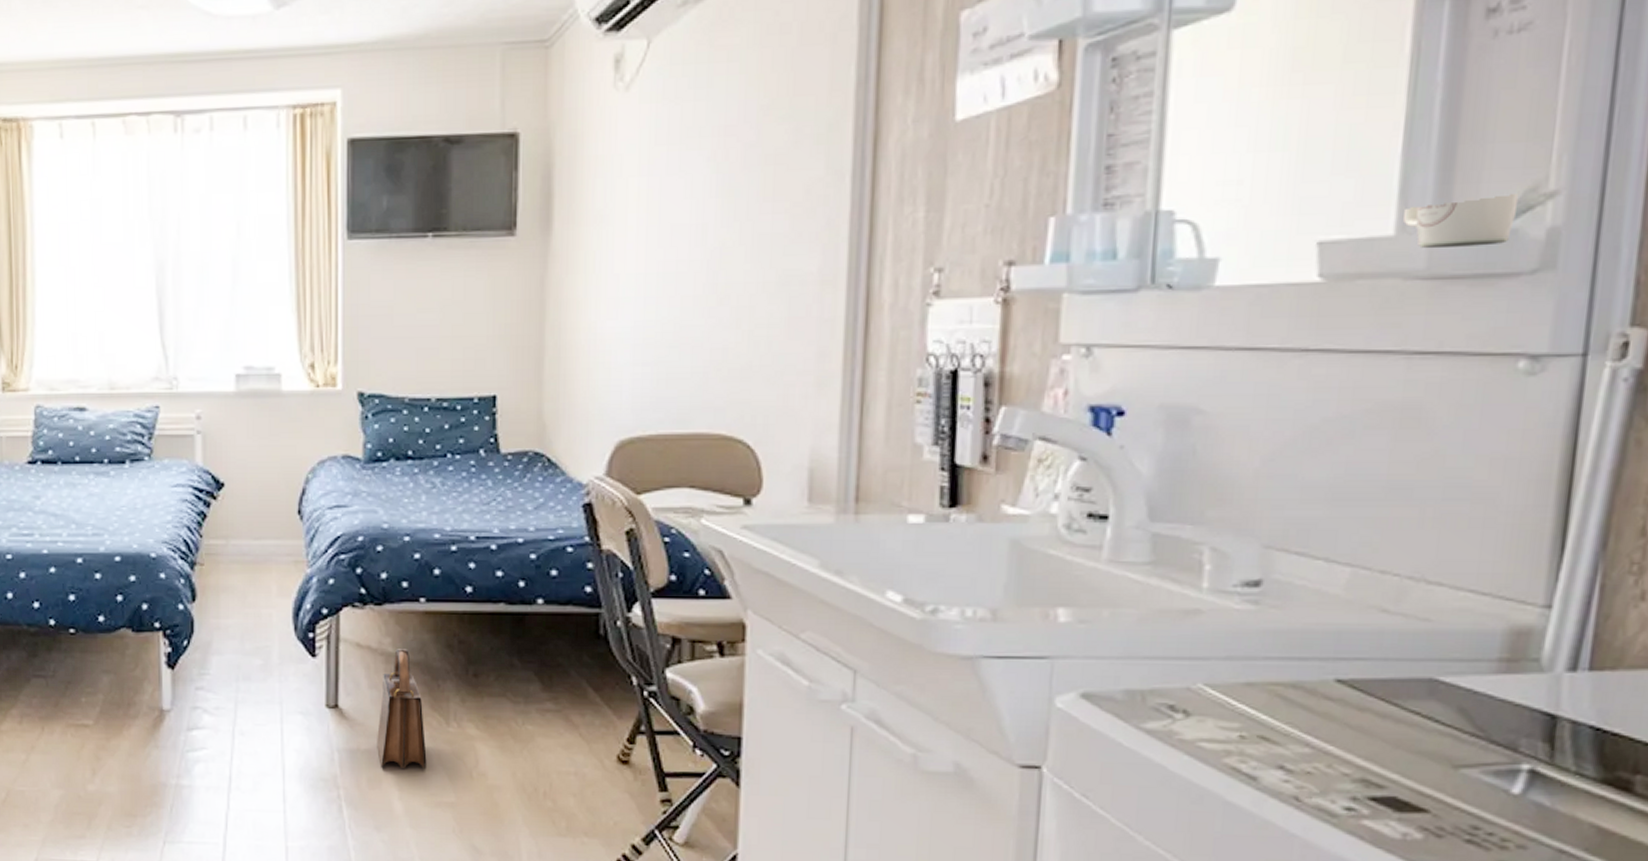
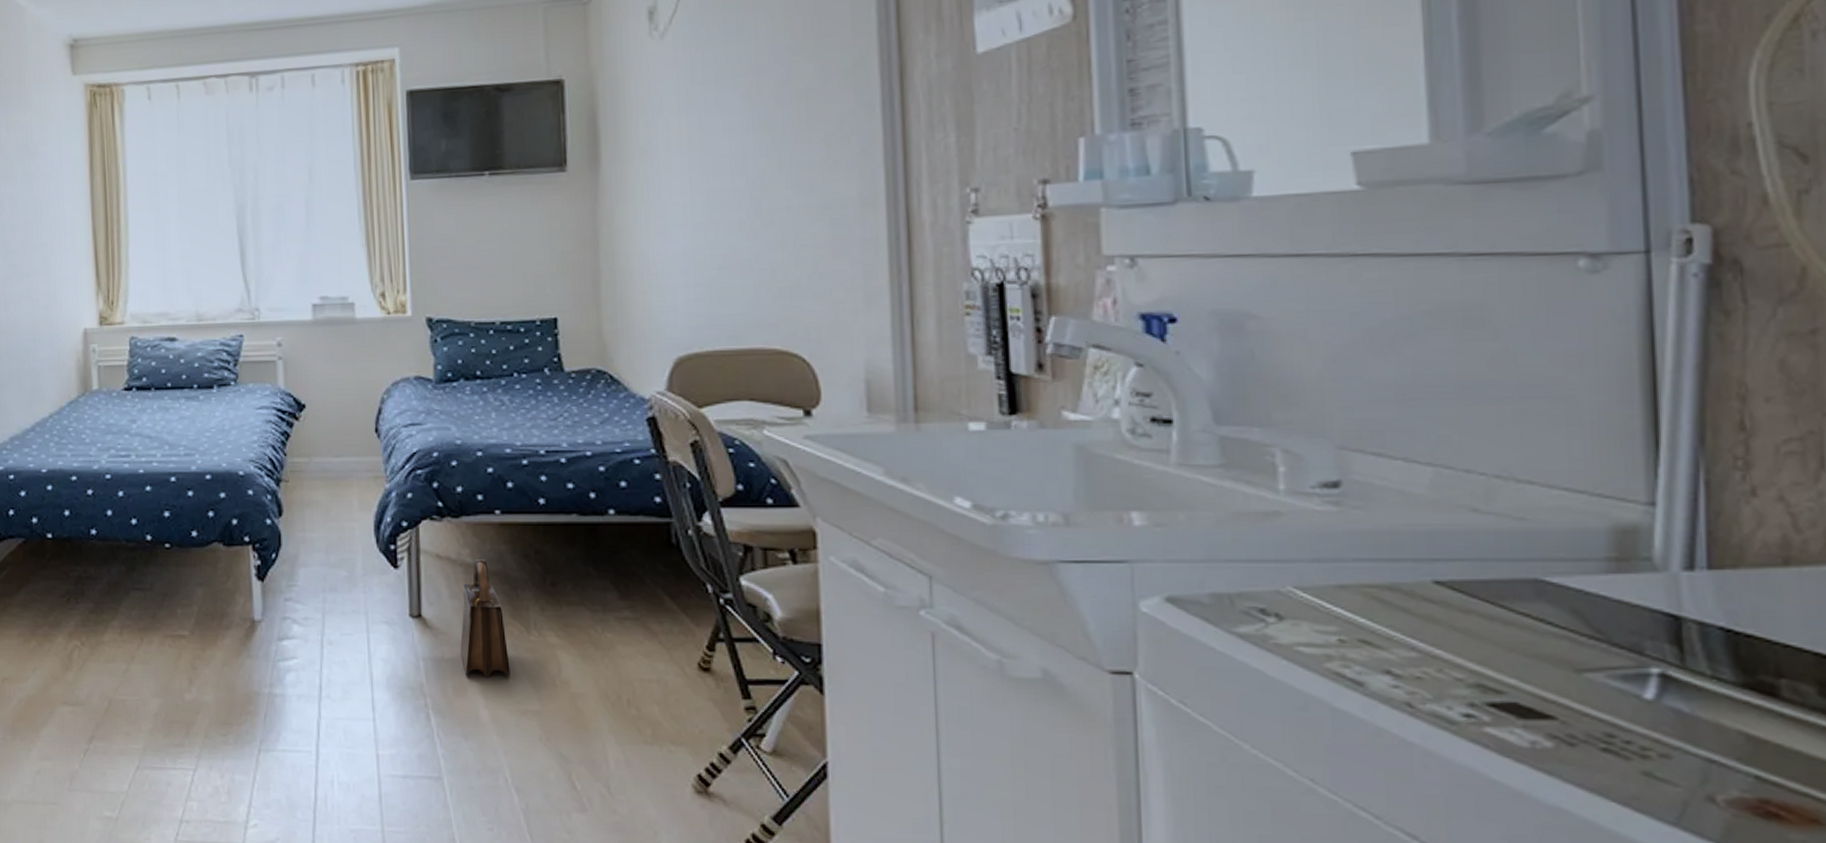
mug: present [1402,191,1520,249] -> none [1434,97,1553,155]

